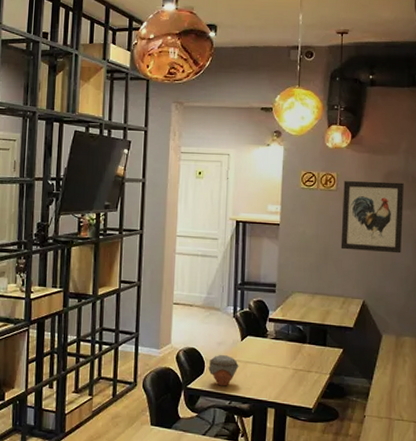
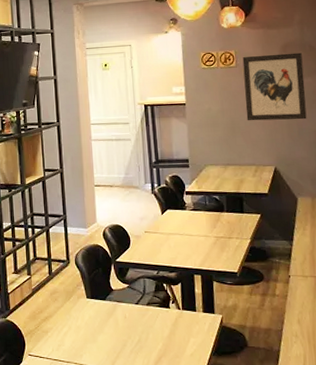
jar: present [208,355,239,386] -> none [134,229,162,258]

